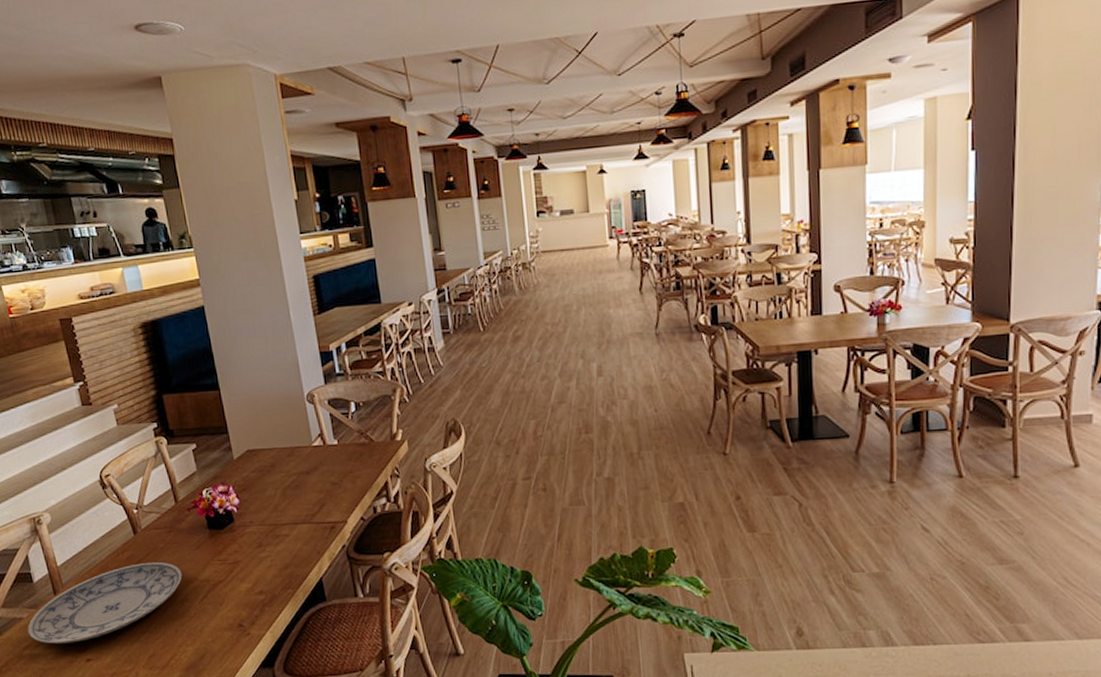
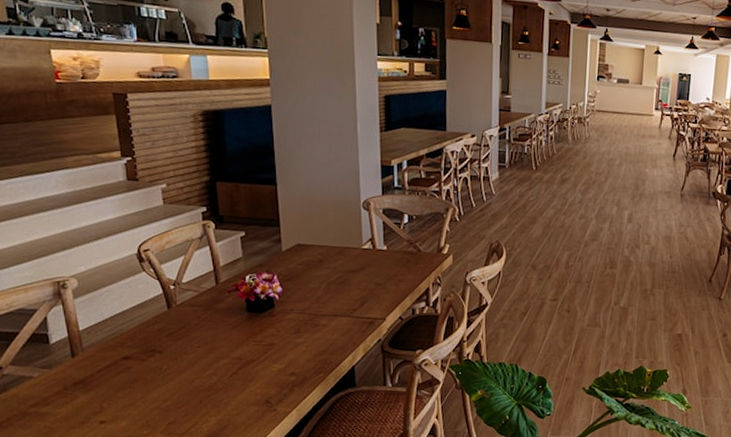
plate: present [27,562,183,644] -> none [37,336,214,405]

